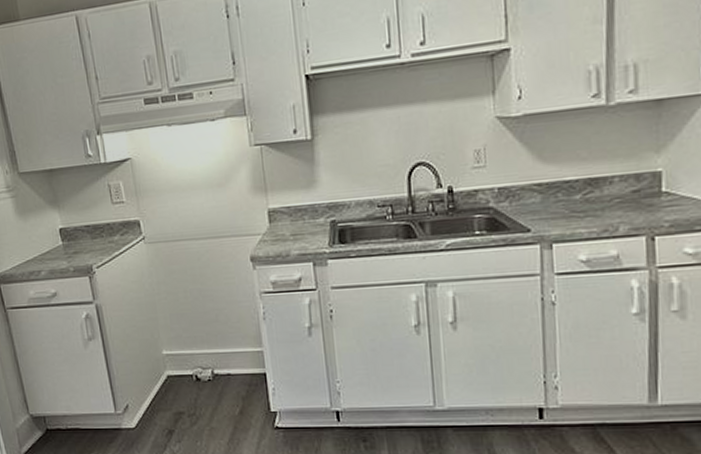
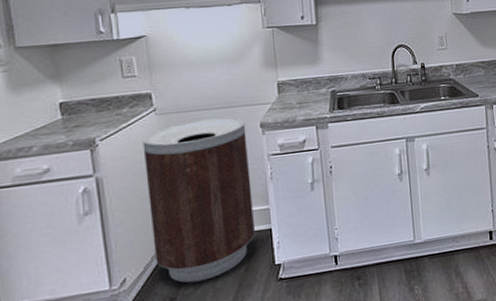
trash can: none [134,249,250,418] -> present [142,118,256,283]

